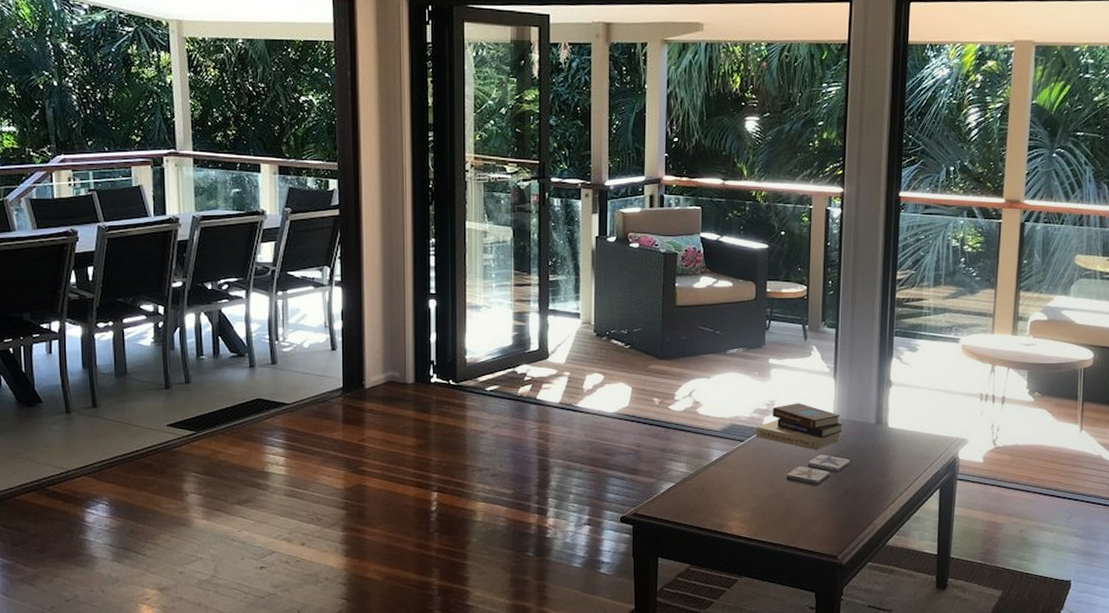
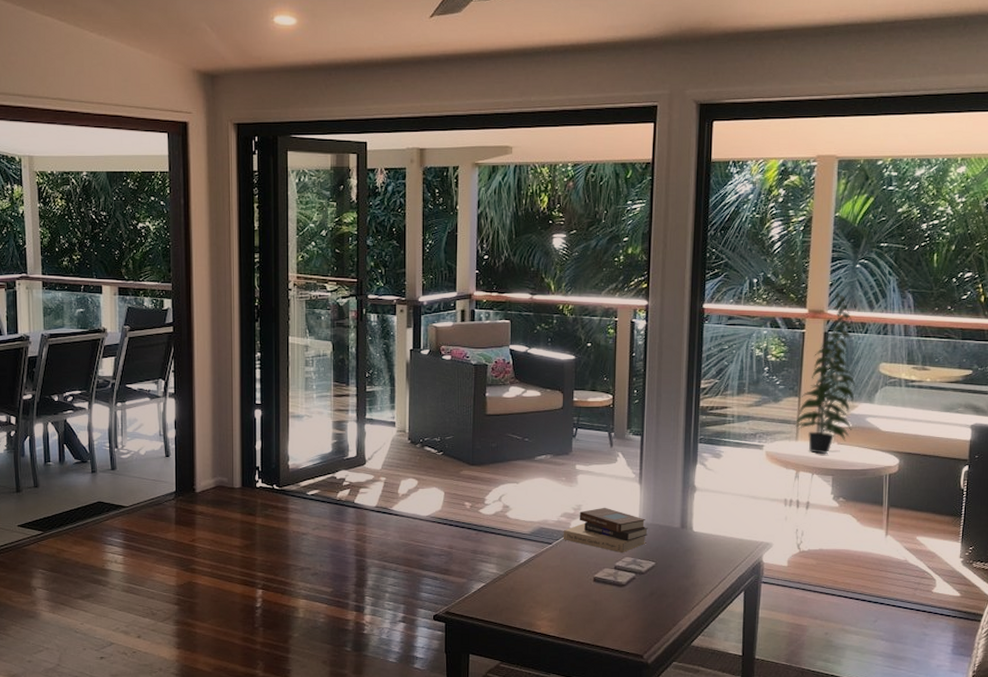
plant: none [990,181,1052,348] -> present [794,291,856,455]

